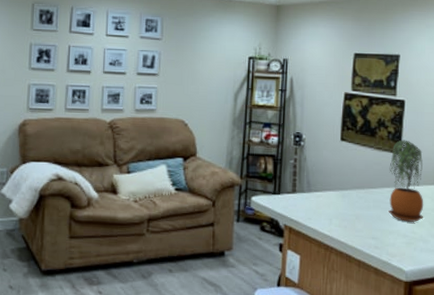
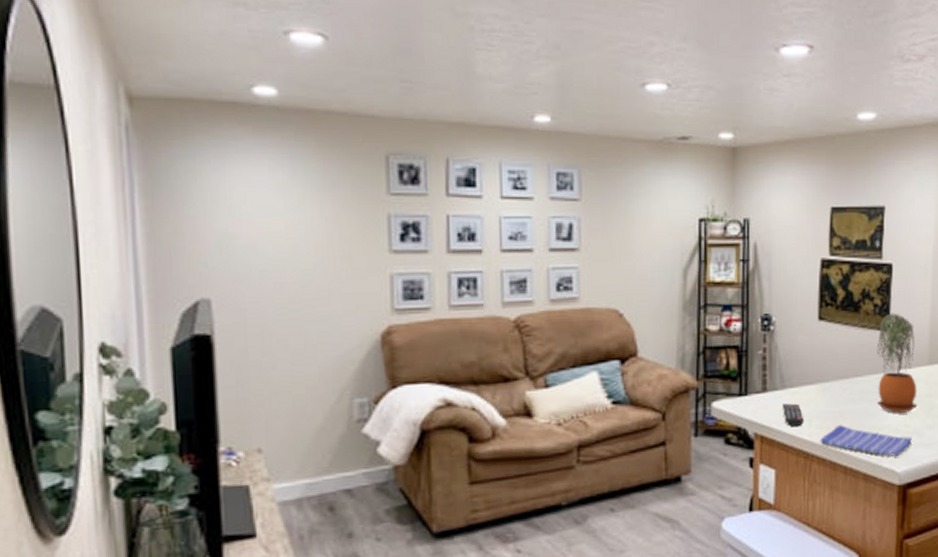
remote control: none [308,204,326,224] -> present [783,403,804,427]
dish towel: none [338,225,418,258] -> present [820,424,912,457]

